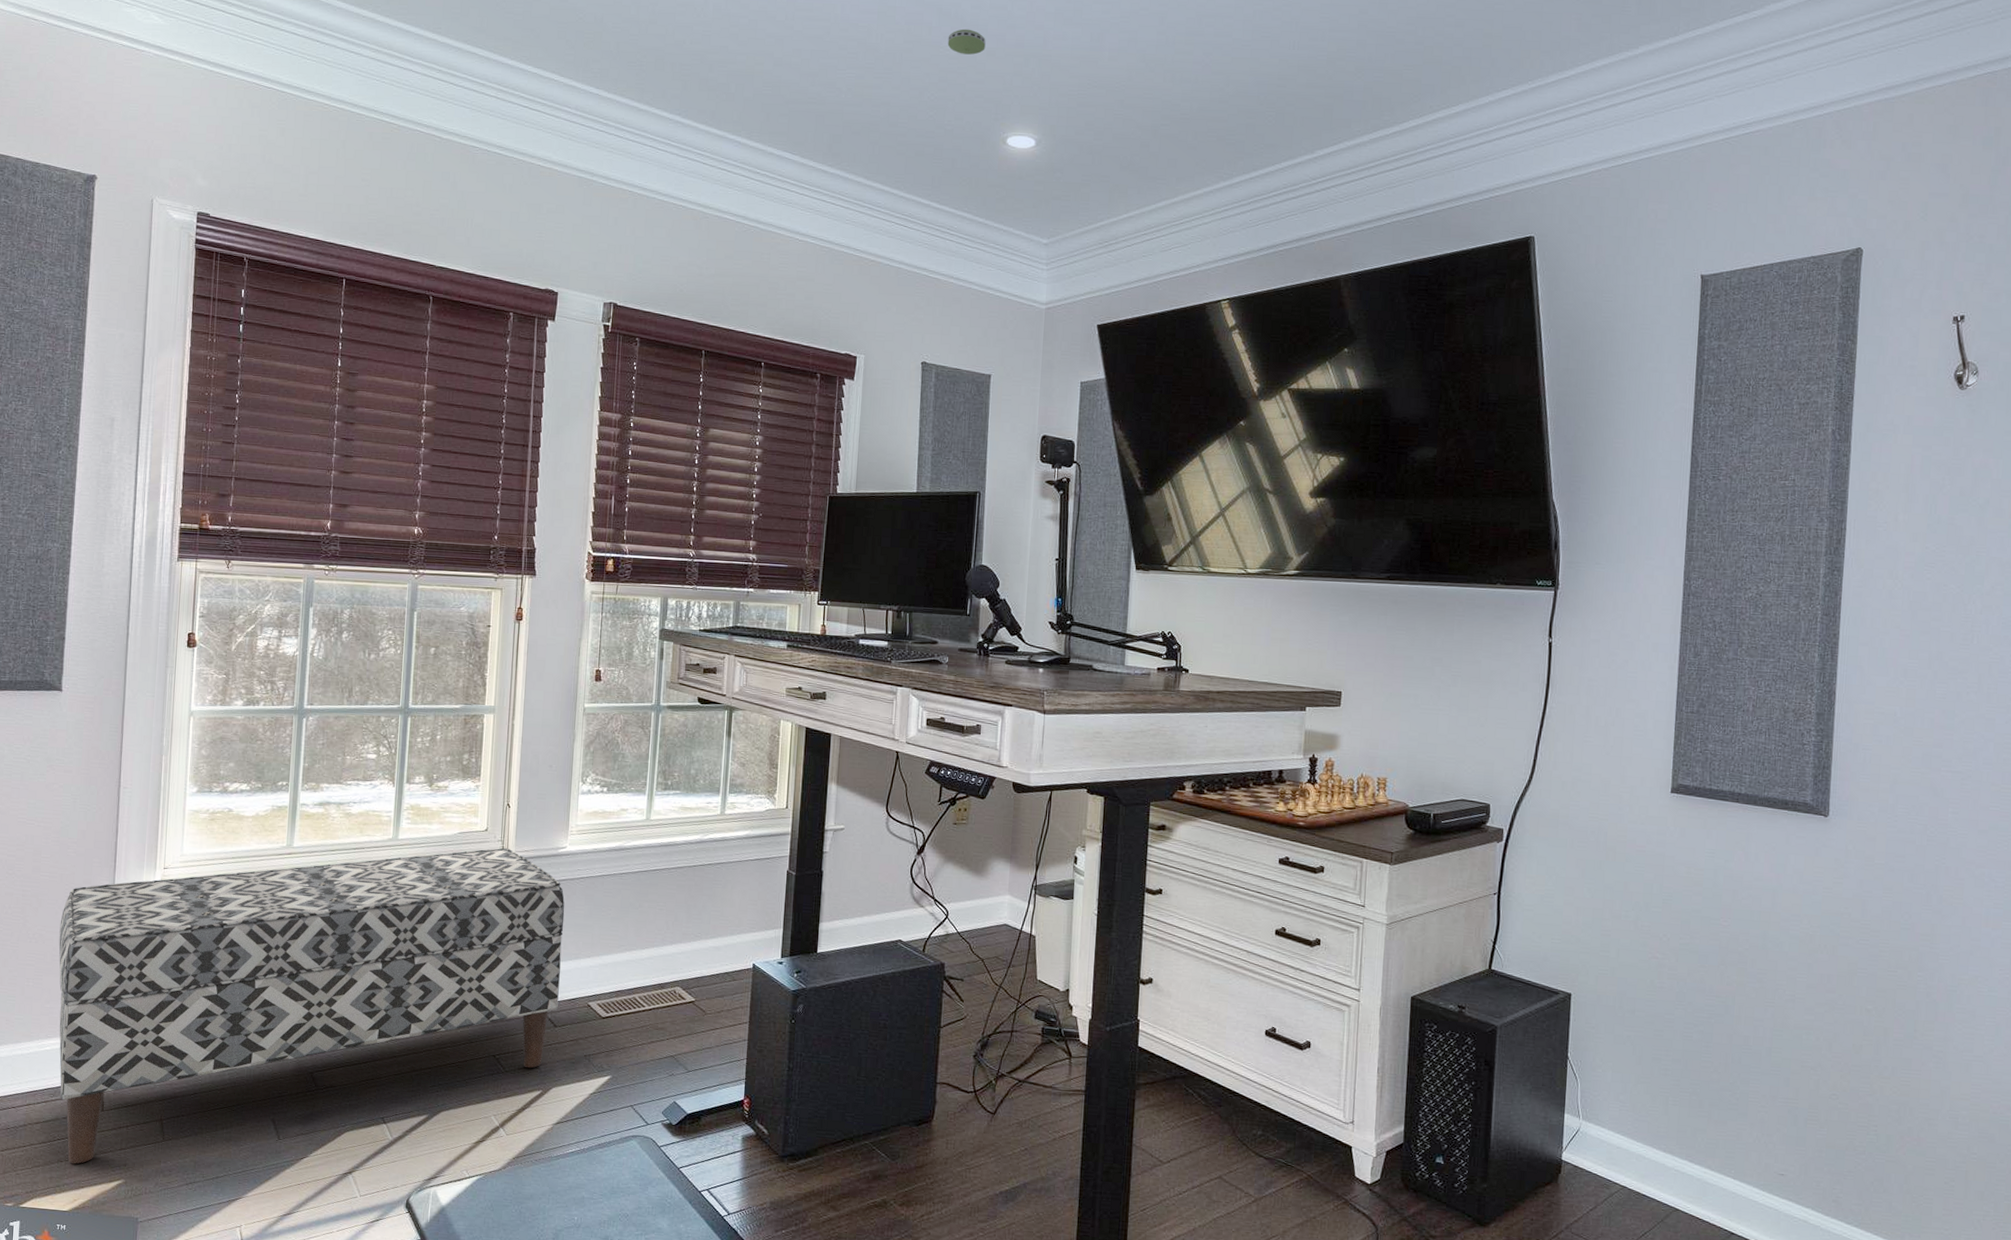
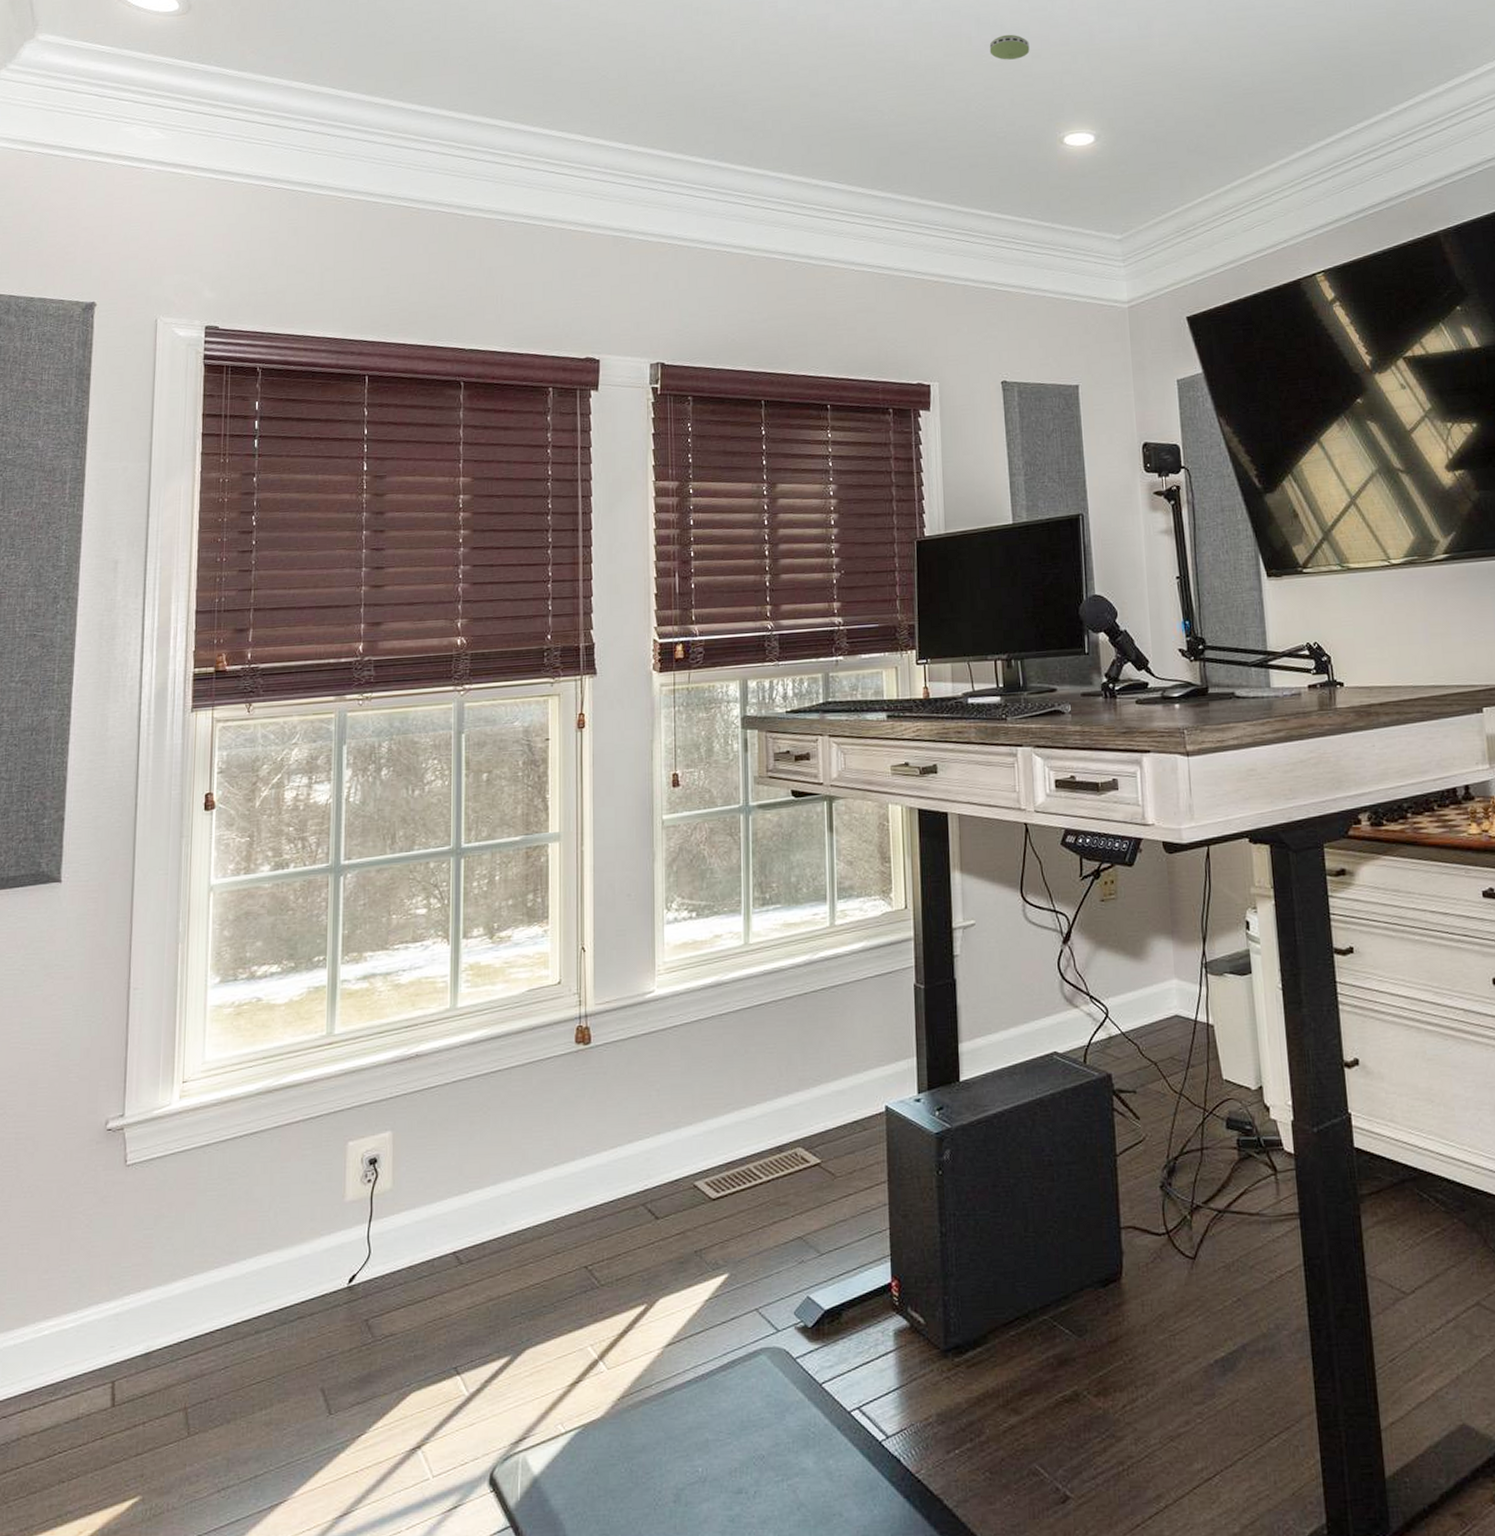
bench: present [58,847,565,1165] -> none [59,1001,659,1484]

